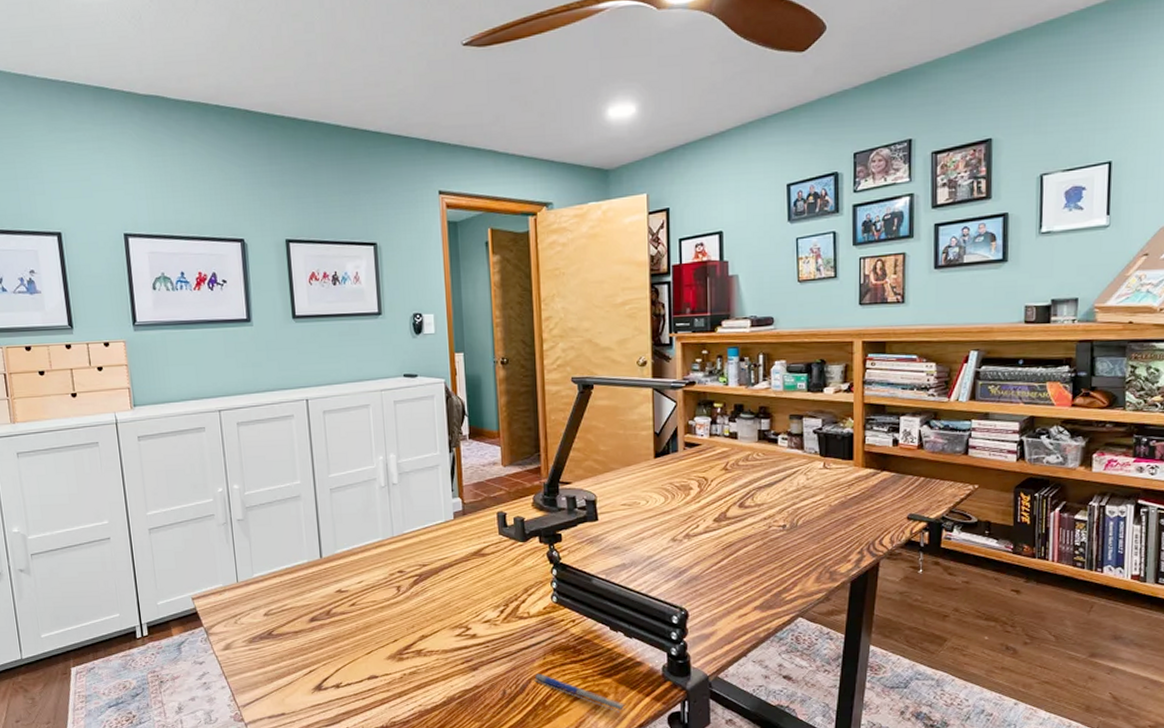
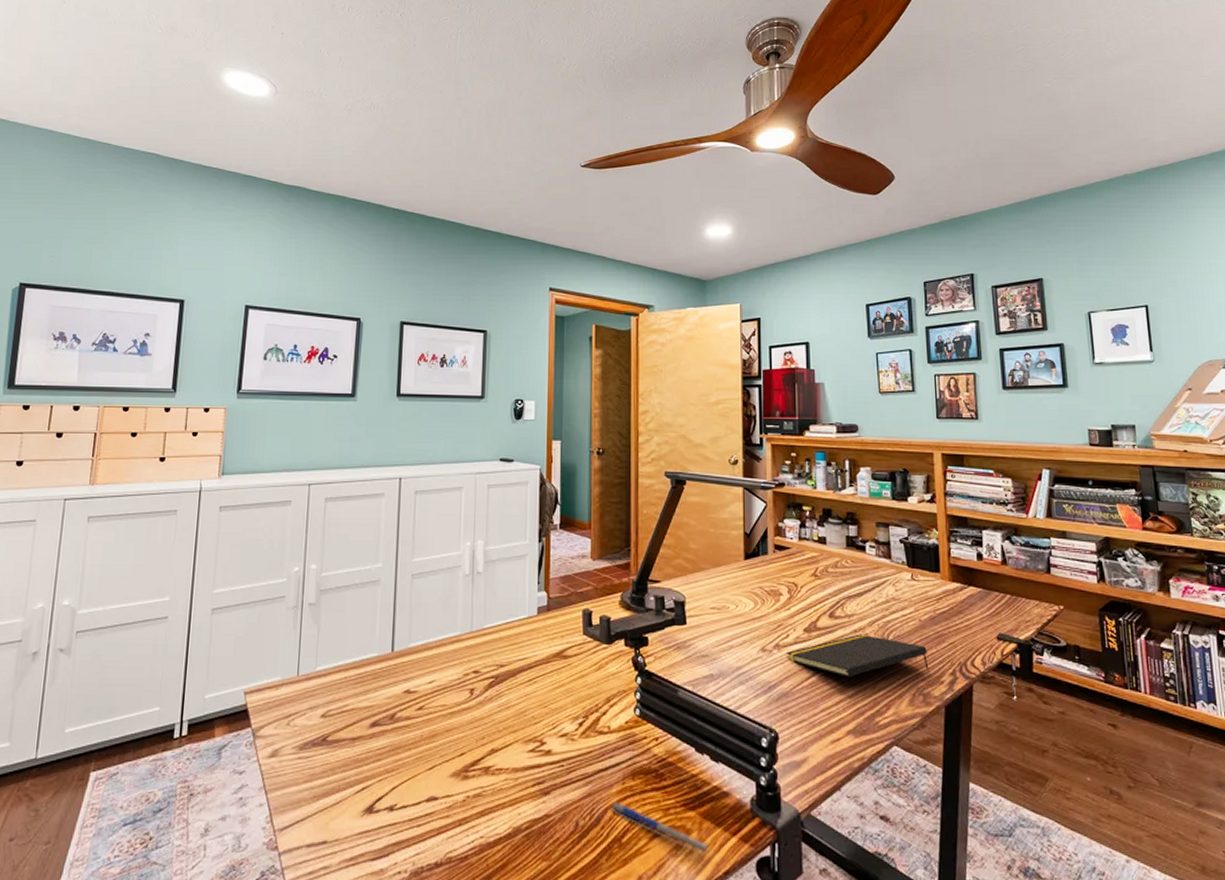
notepad: none [696,521,837,560] -> present [786,634,929,677]

